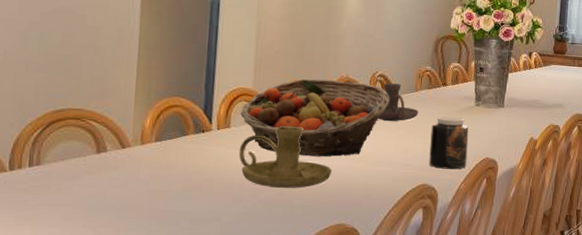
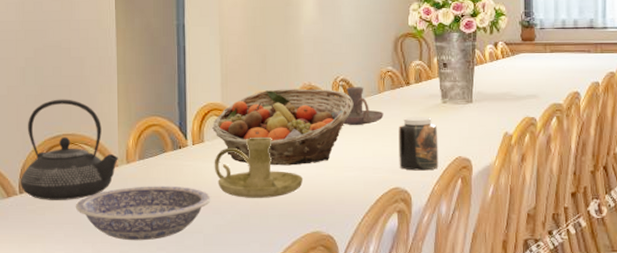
teapot: none [12,69,132,180] -> present [21,99,118,200]
bowl: none [76,169,233,227] -> present [75,186,211,241]

